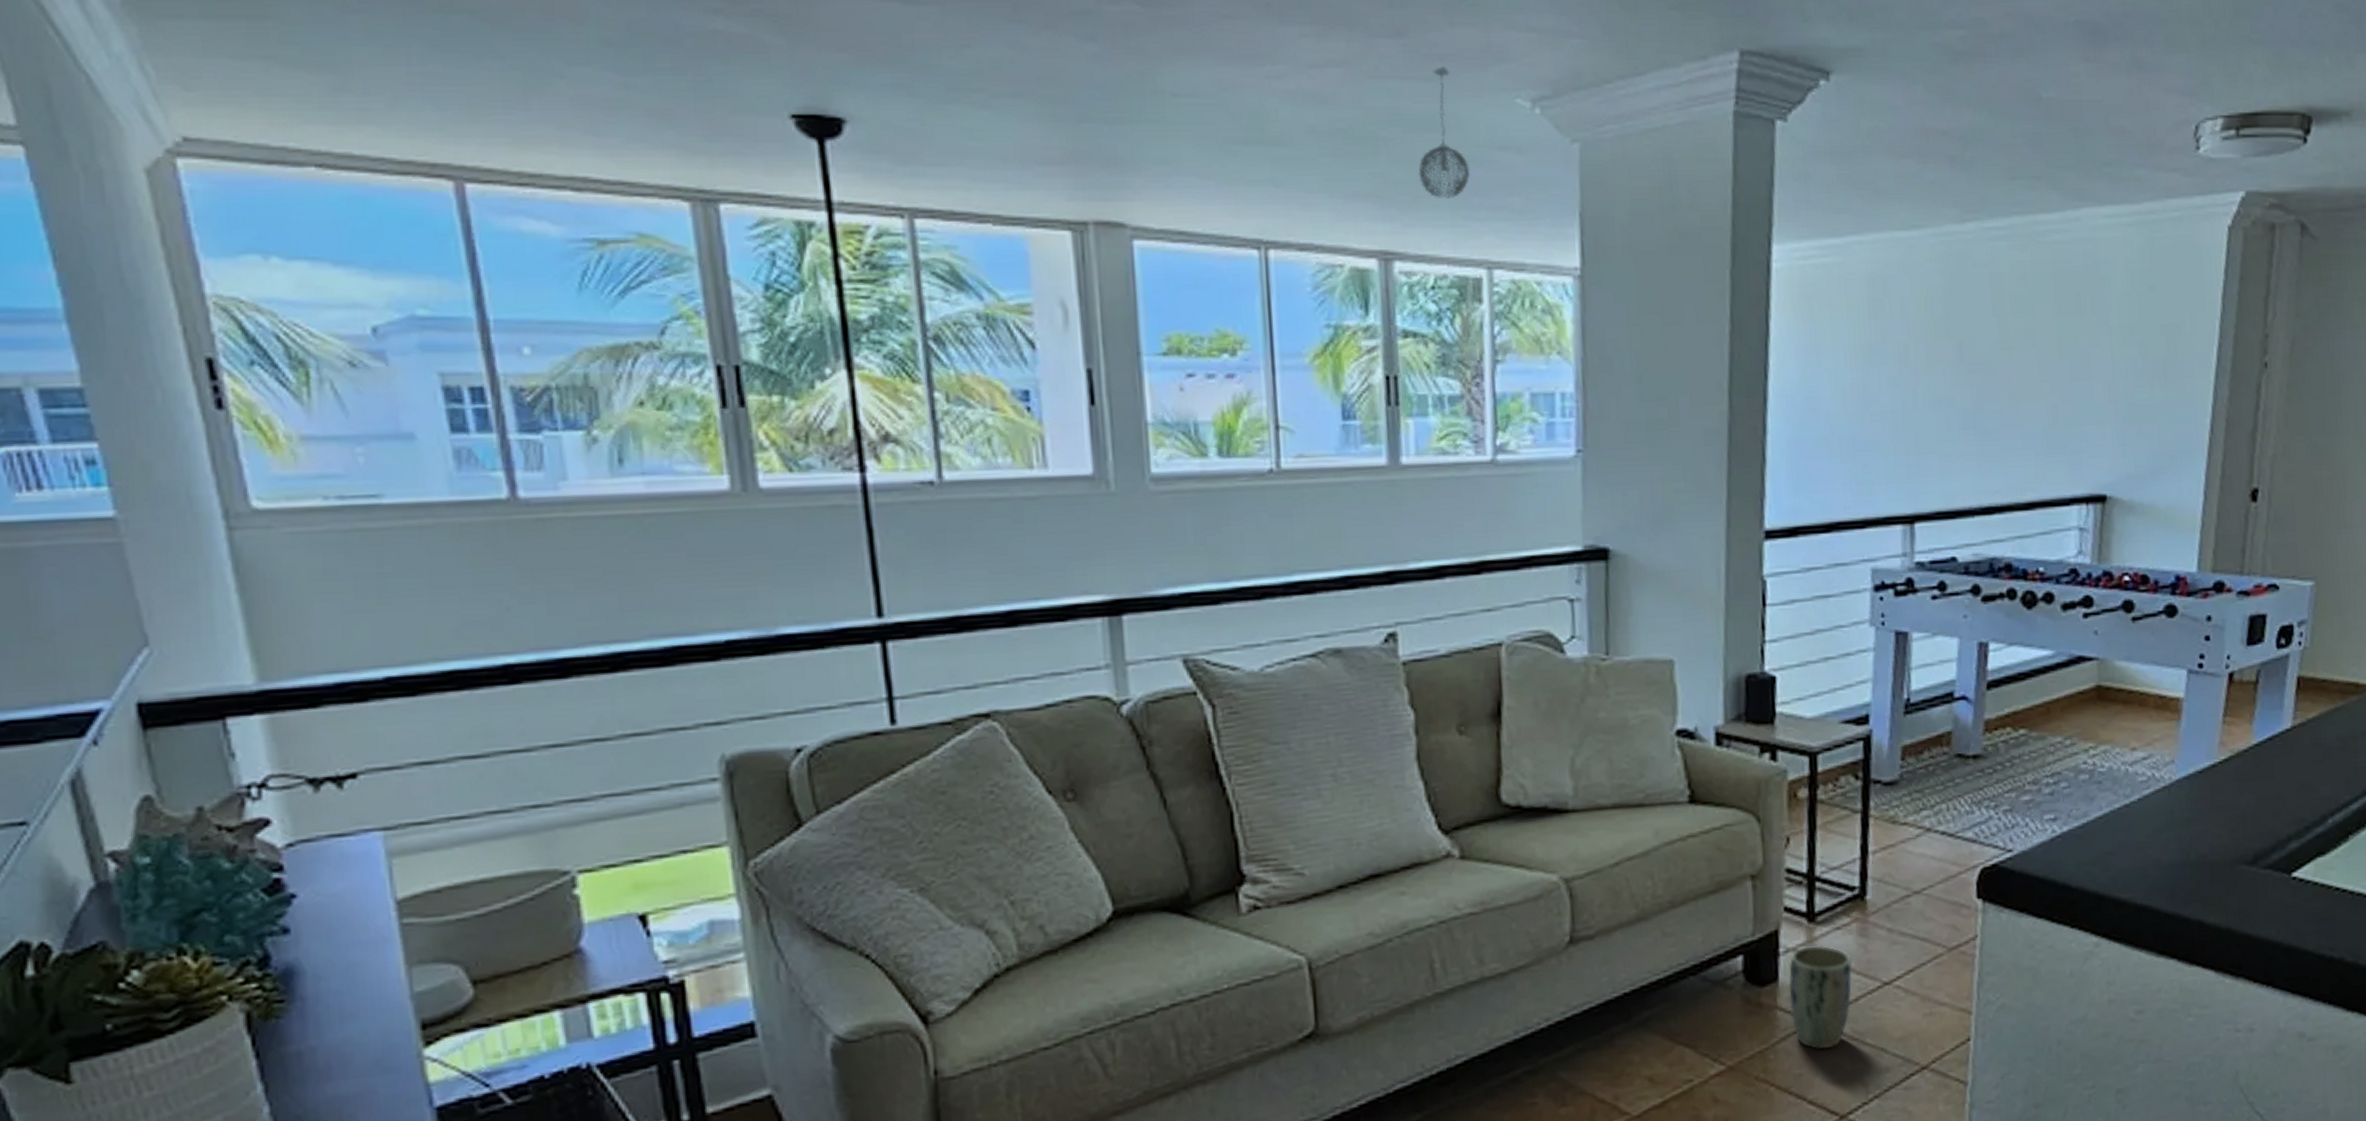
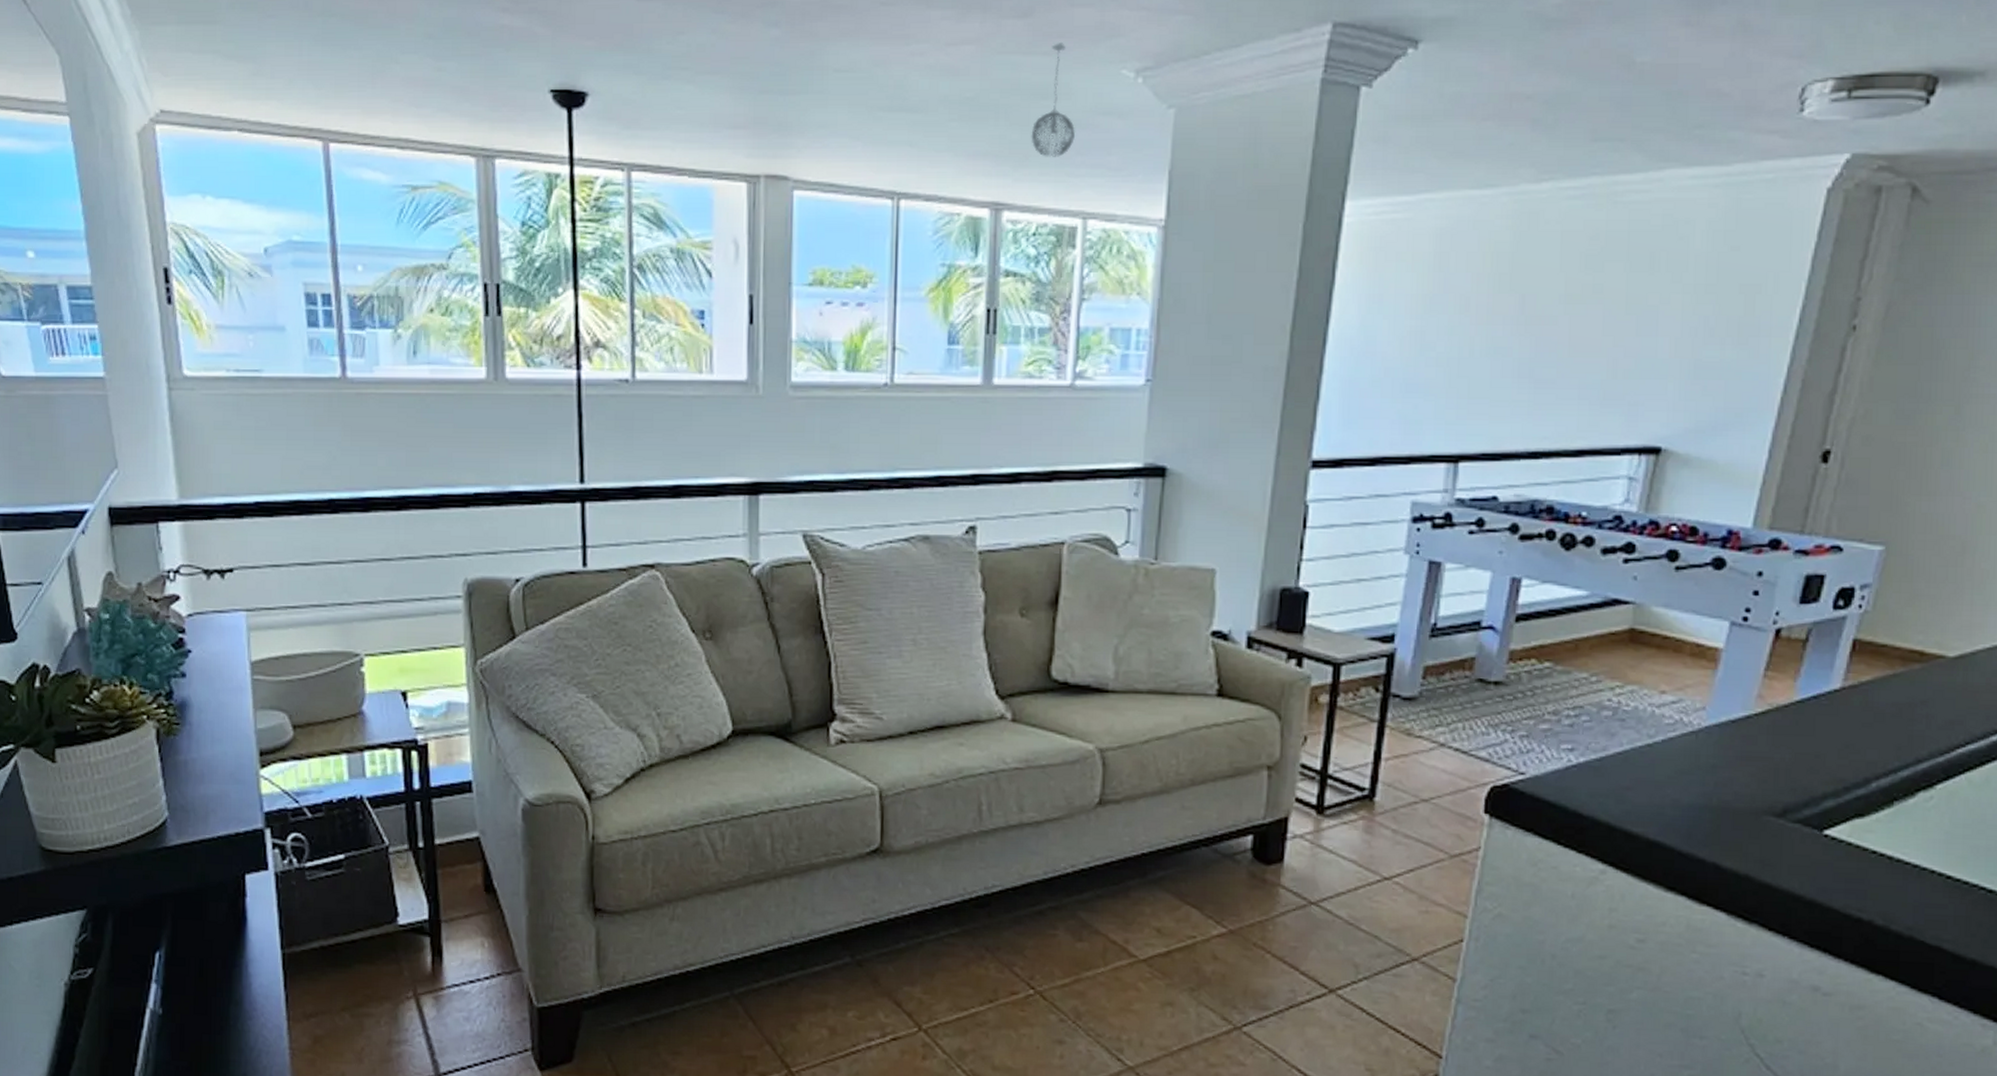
plant pot: present [1788,945,1853,1050] -> none [1292,835,1354,929]

